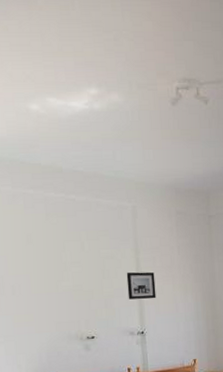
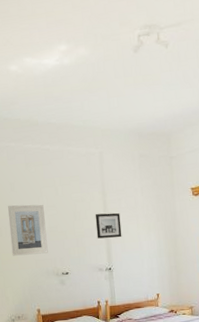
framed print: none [23,259,71,318] -> present [8,204,48,256]

